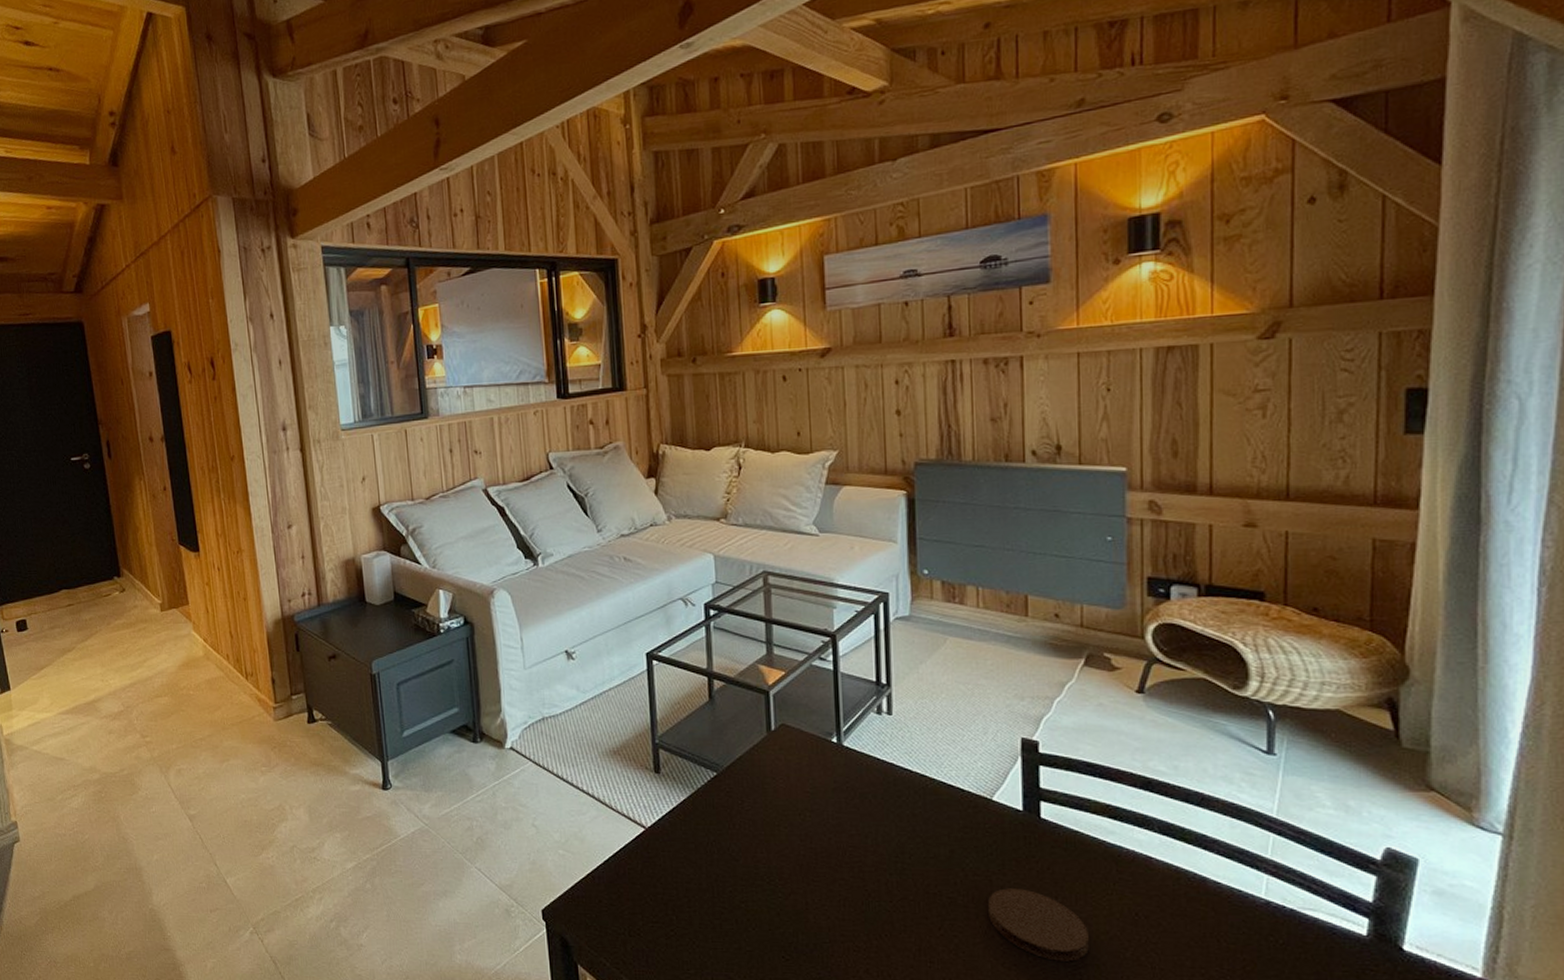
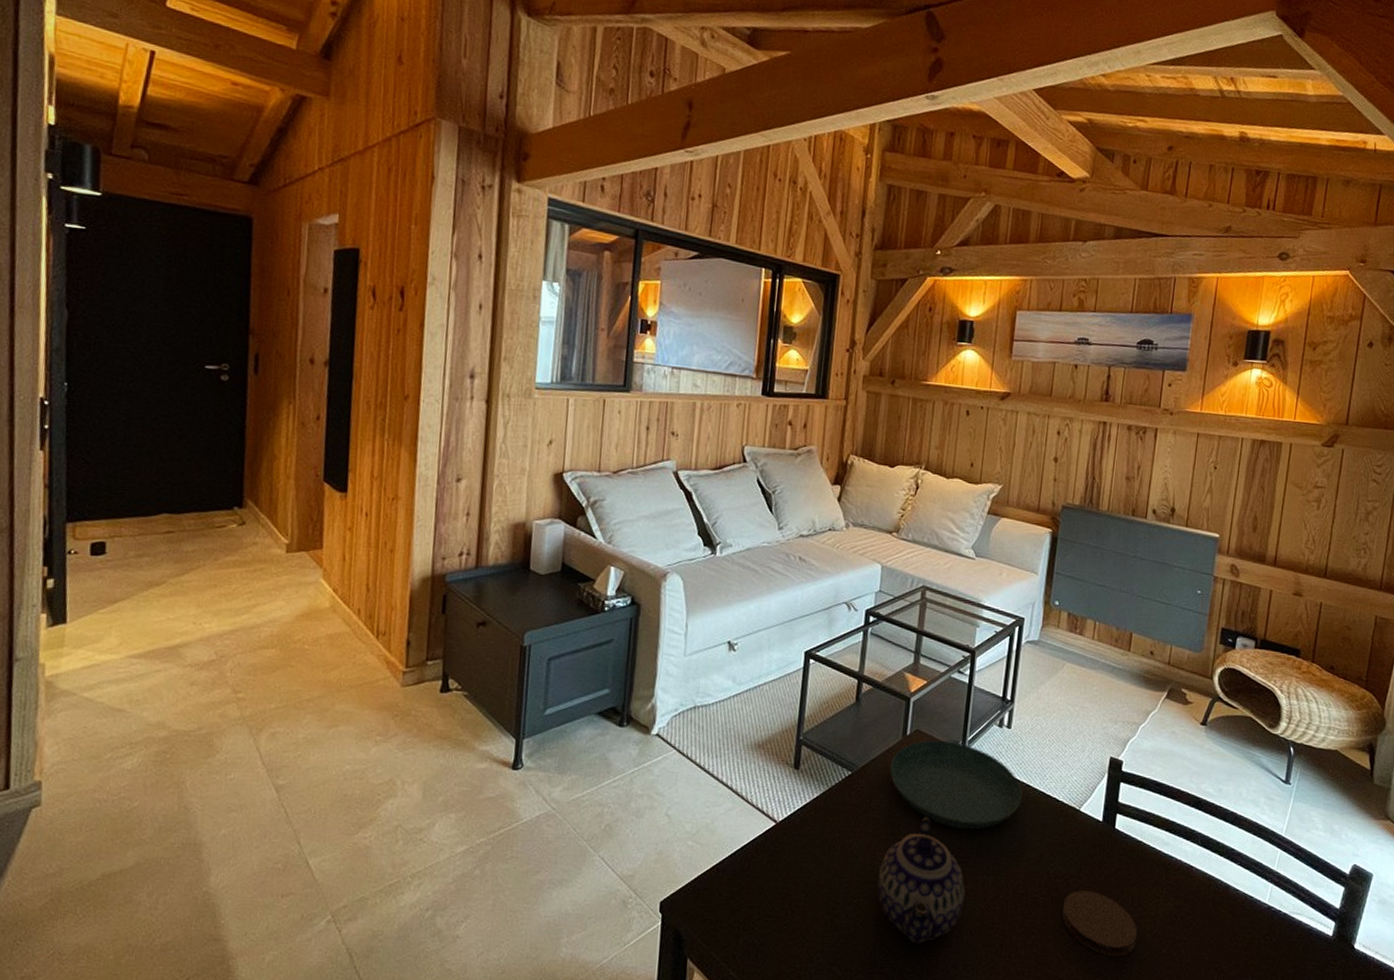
saucer: none [757,733,918,826] -> present [889,740,1023,830]
teapot: none [764,814,867,949] -> present [877,816,965,944]

